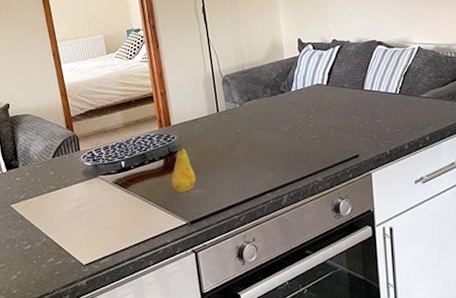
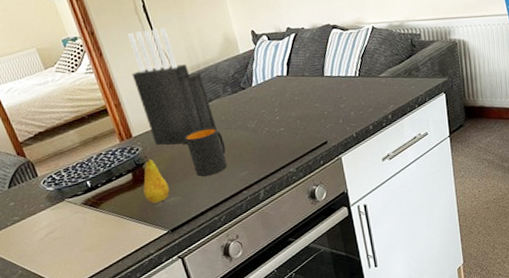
knife block: none [181,27,252,138] -> present [127,27,218,145]
mug: none [219,126,256,174] -> present [185,128,228,177]

